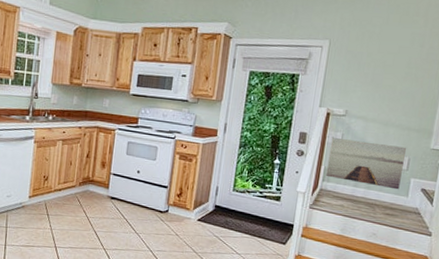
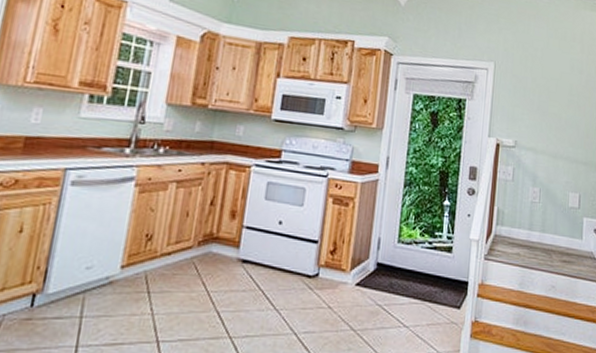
wall art: present [326,137,406,190] -> none [499,172,576,232]

